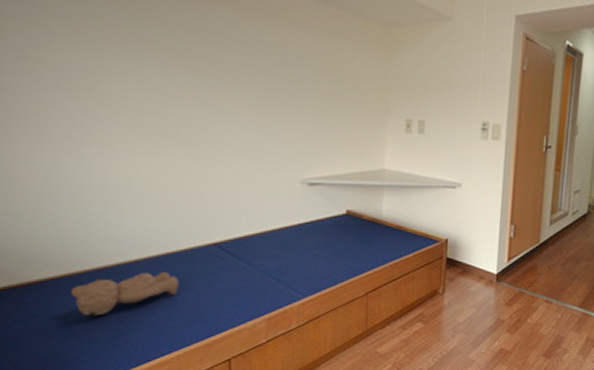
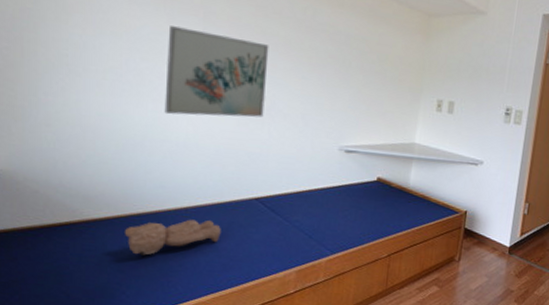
wall art: none [96,59,214,159] -> present [164,26,269,118]

